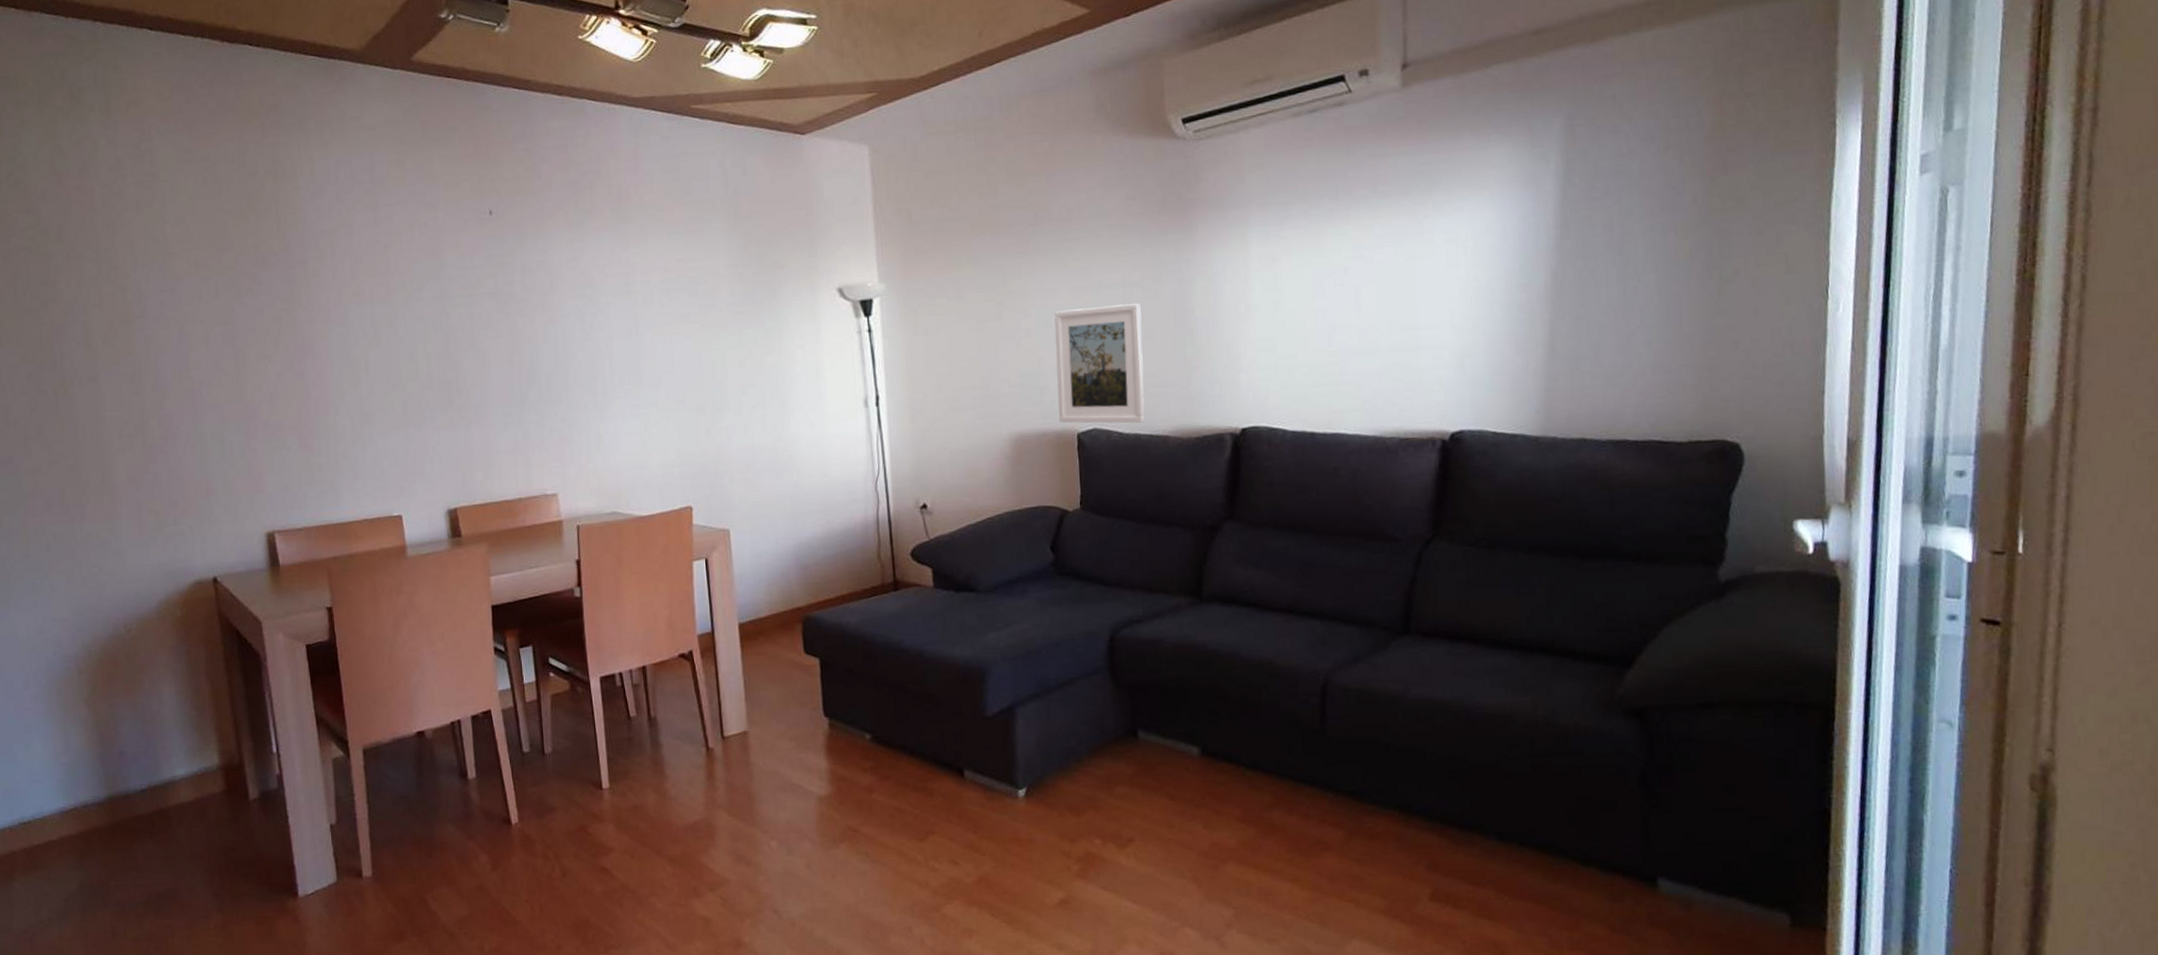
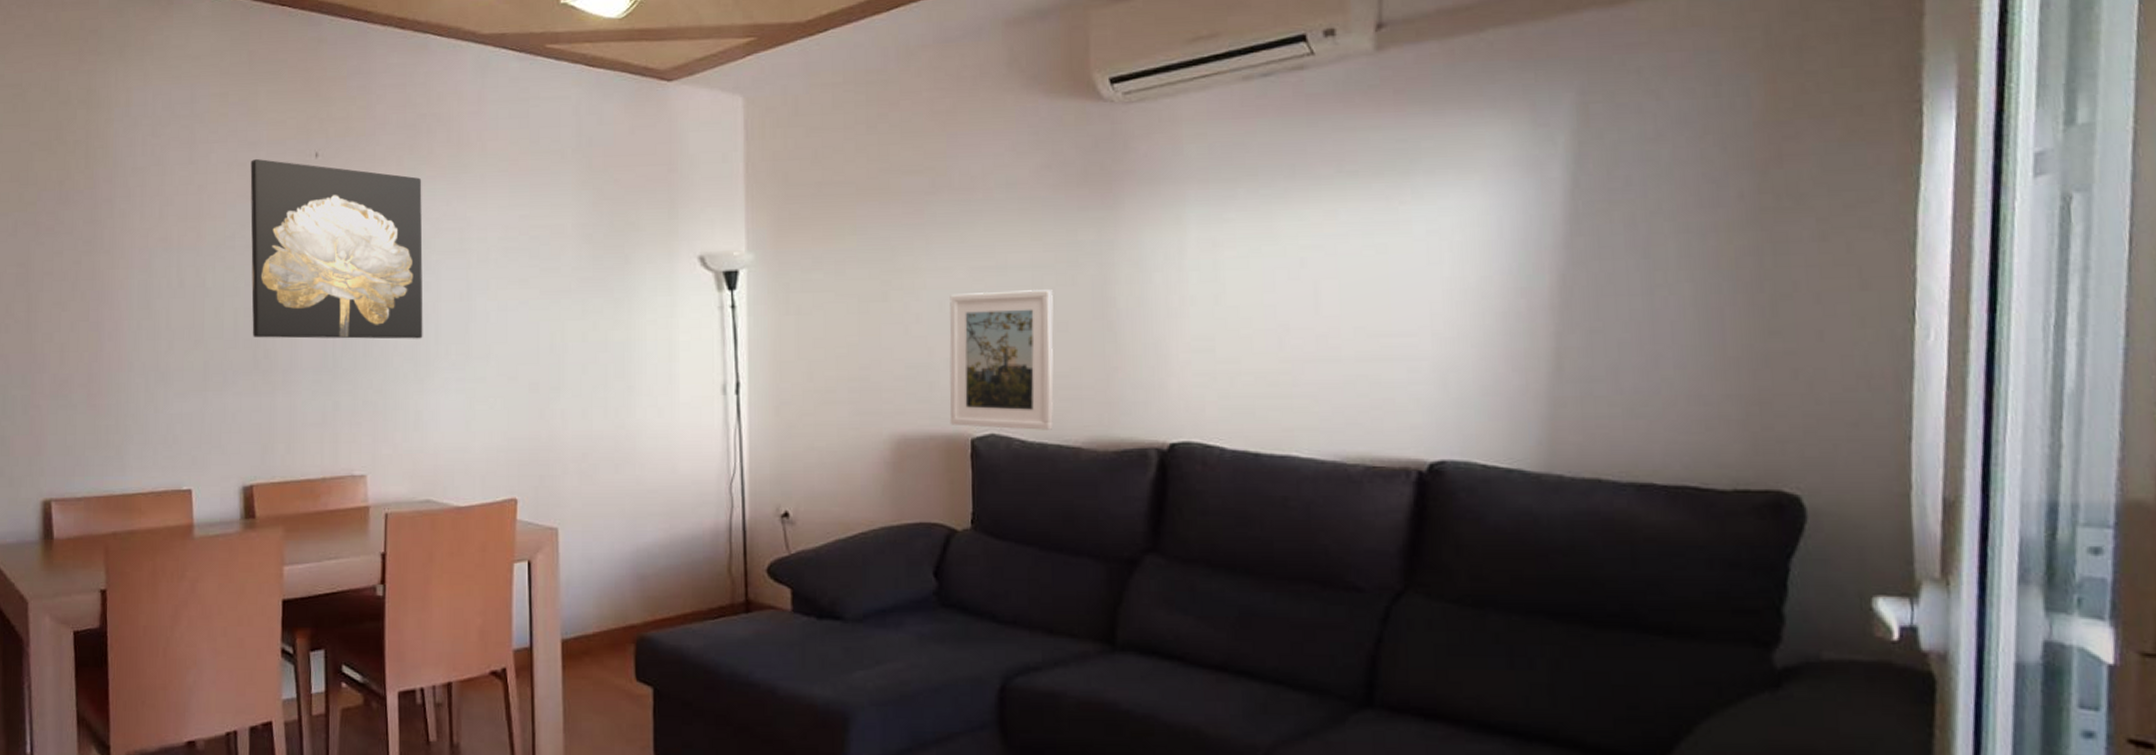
wall art: none [430,218,599,379] -> present [250,159,423,339]

